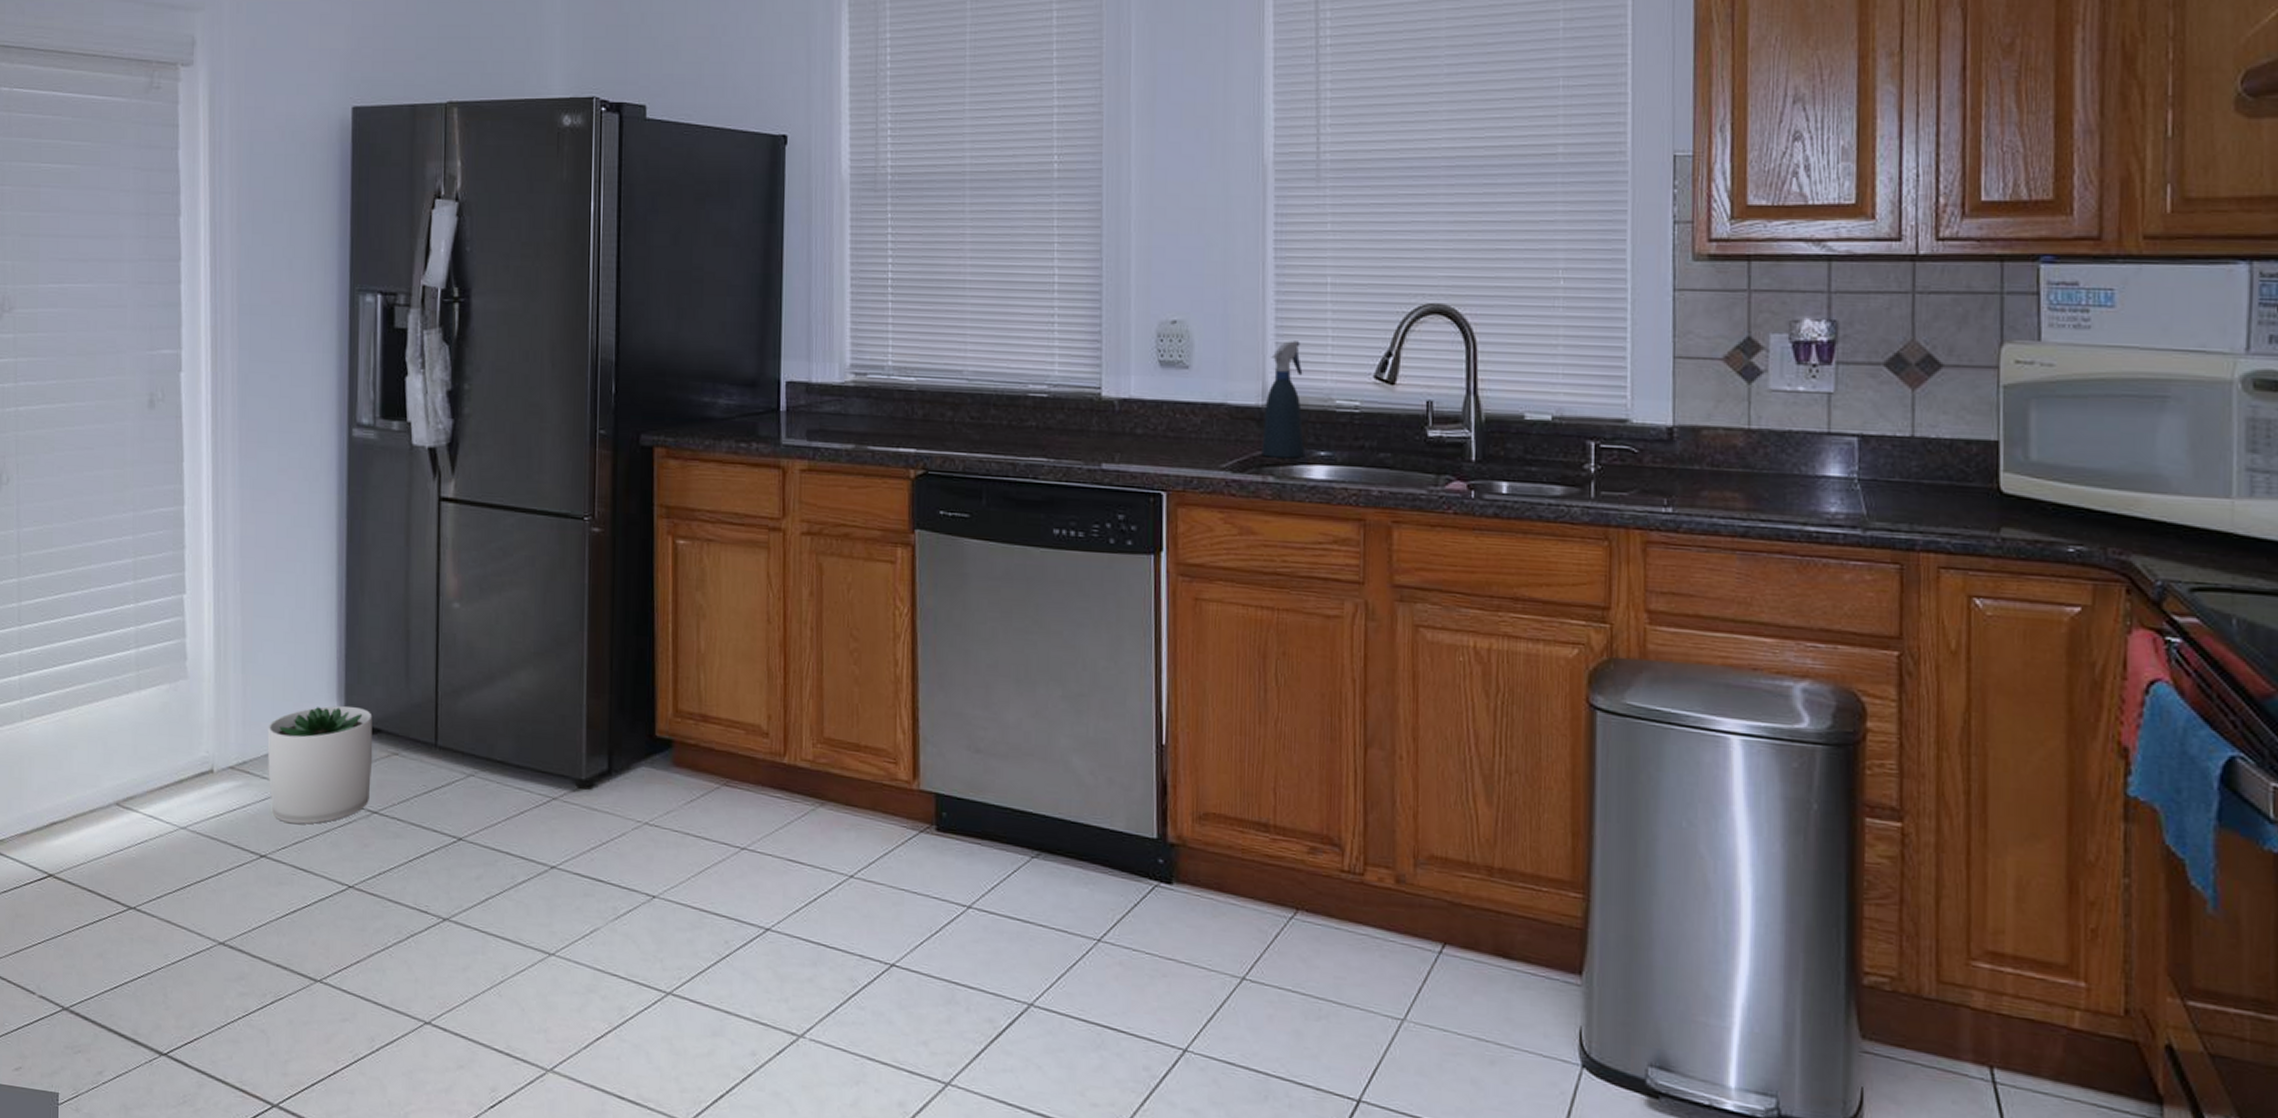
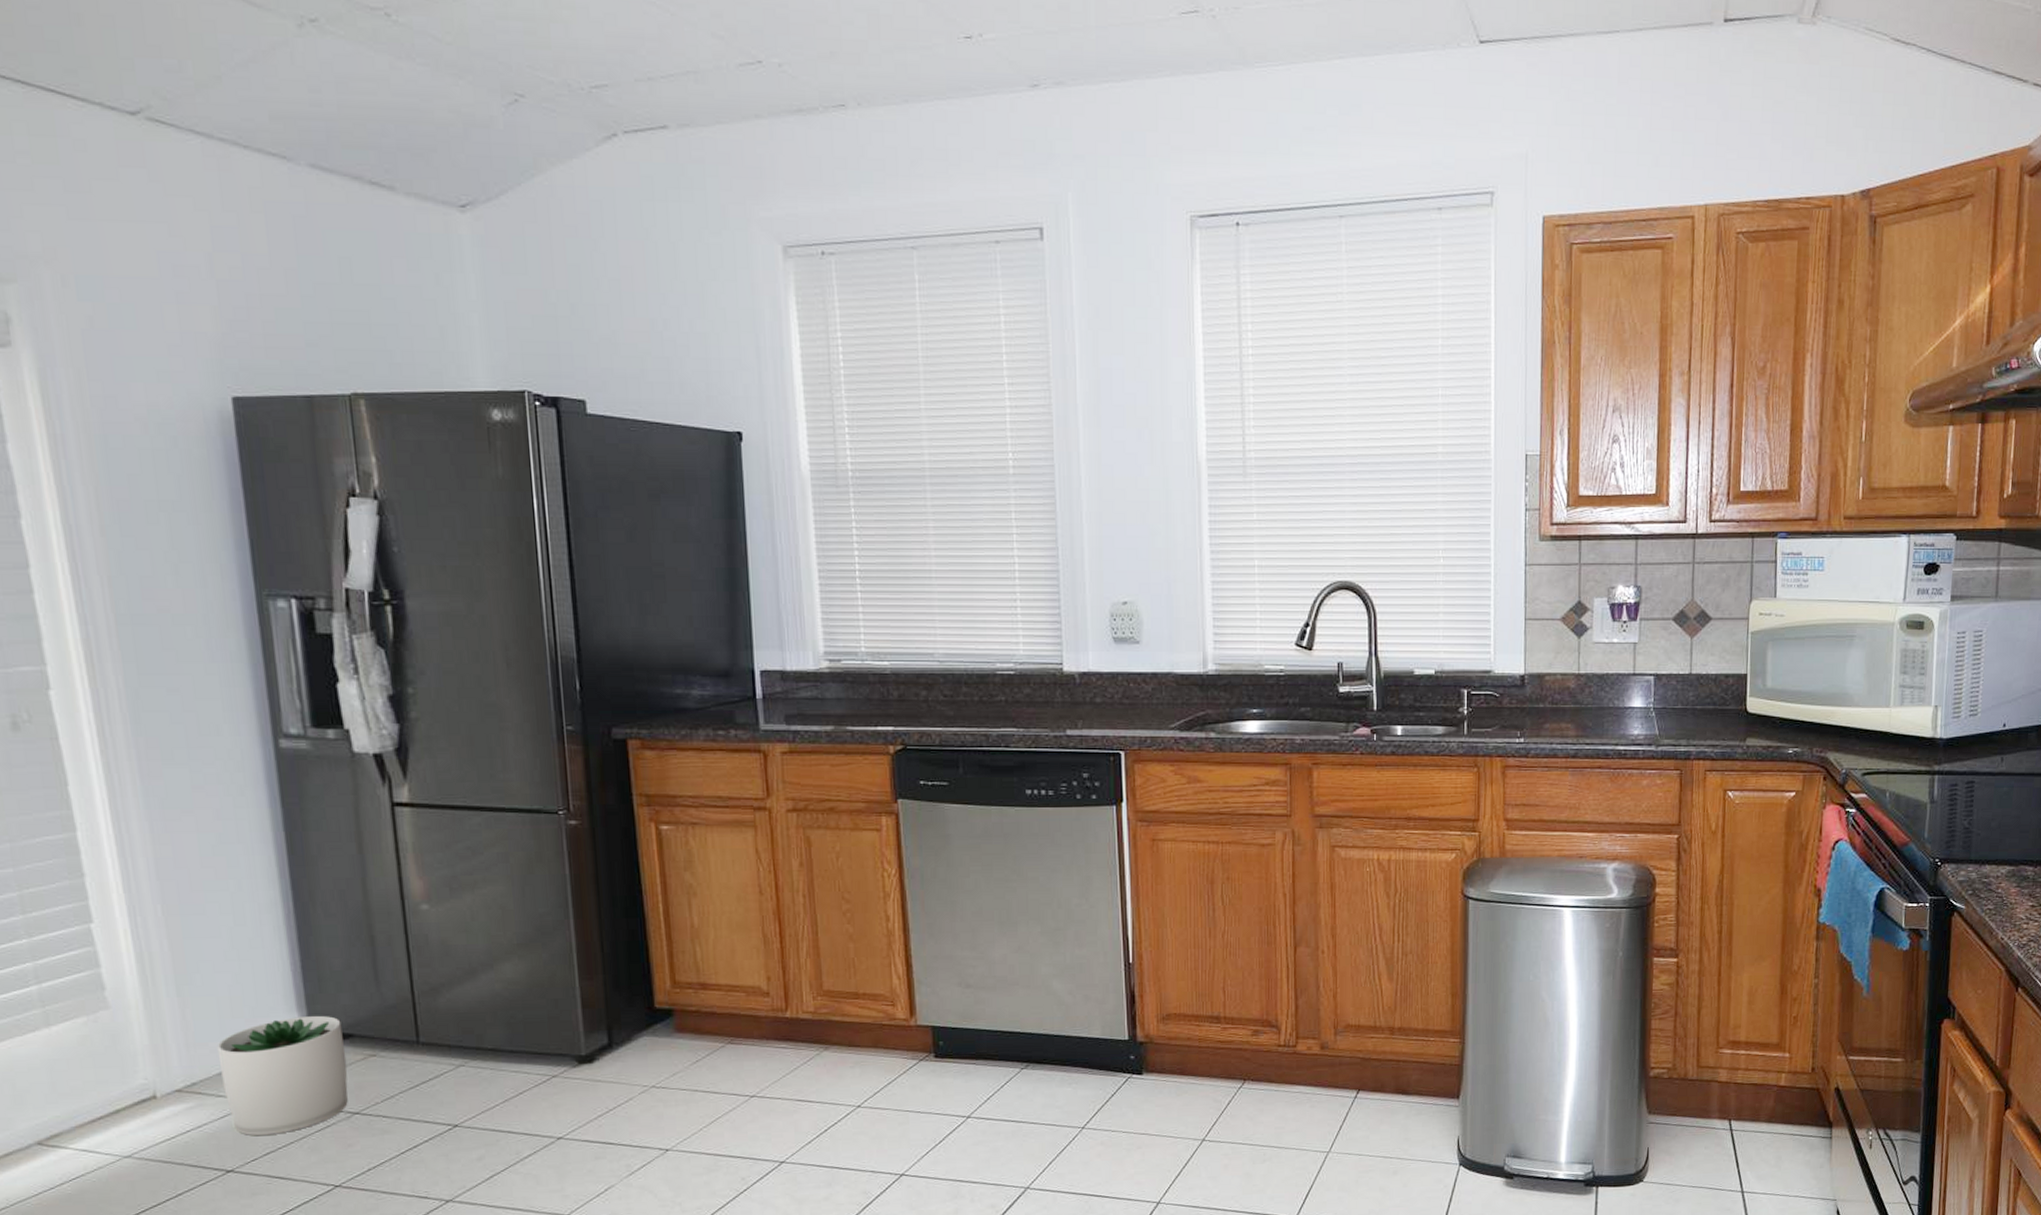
spray bottle: present [1261,341,1304,459] -> none [1204,616,1240,717]

